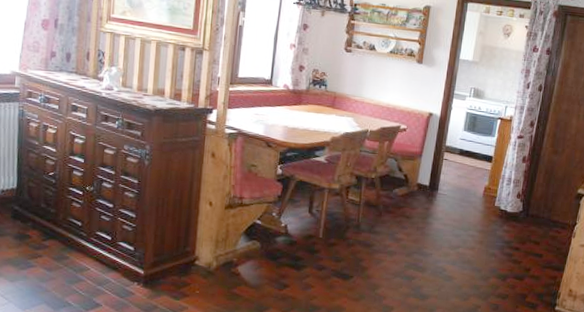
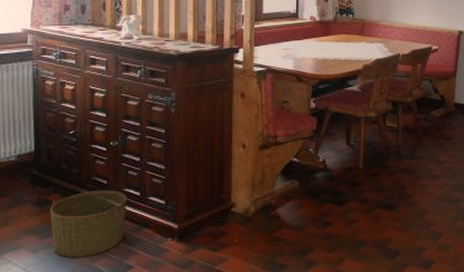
basket: none [27,230,100,292] -> present [49,190,128,258]

